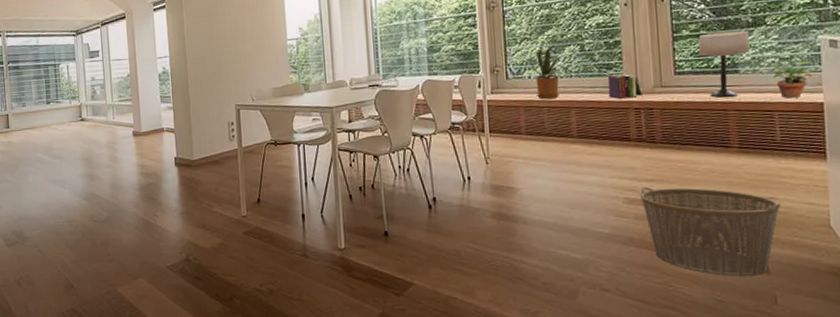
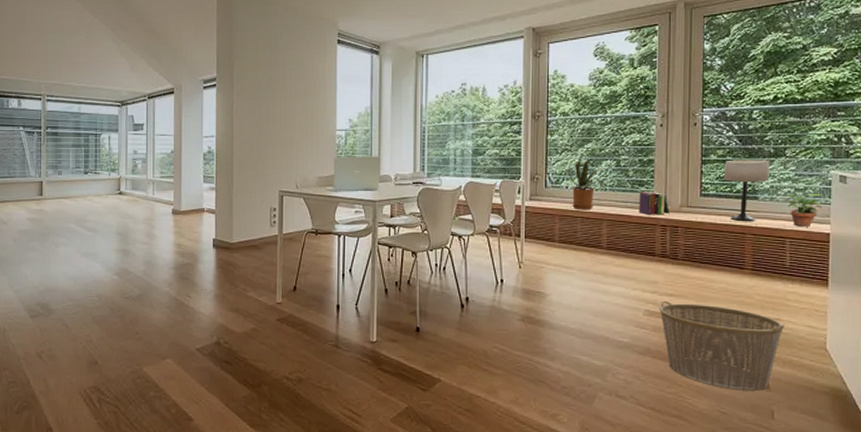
laptop: none [280,62,335,102] -> present [324,156,381,192]

